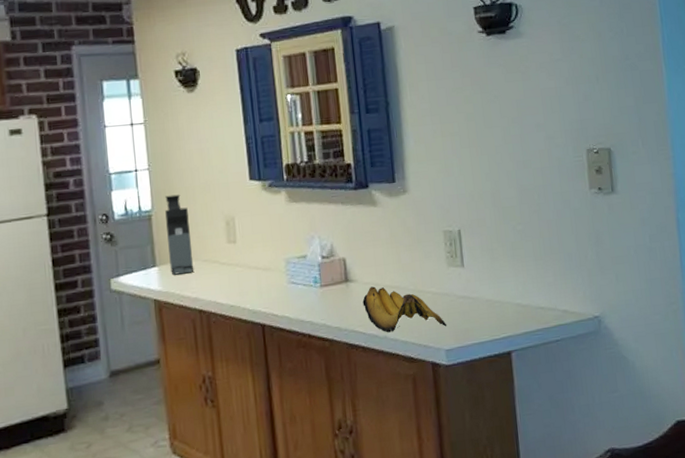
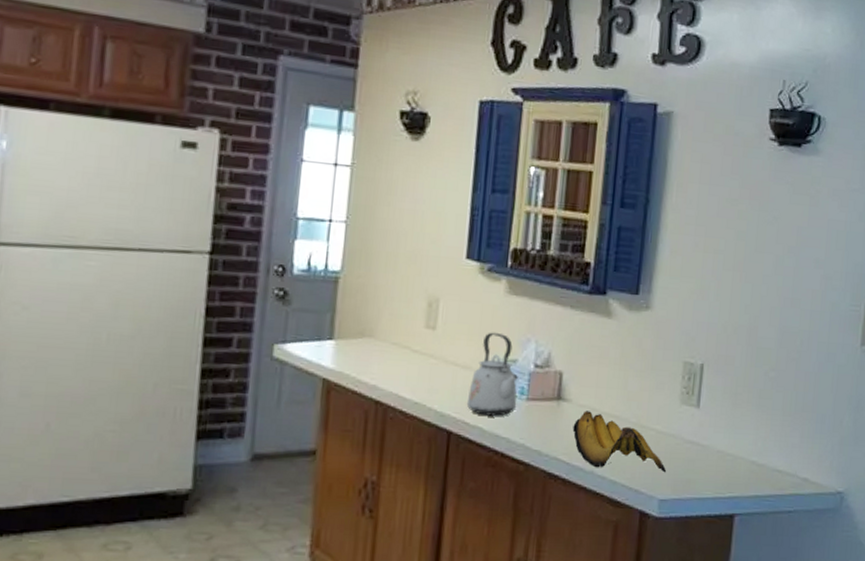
coffee maker: present [165,194,194,275] -> none [350,257,385,355]
kettle: none [272,235,314,306] -> present [466,332,518,416]

